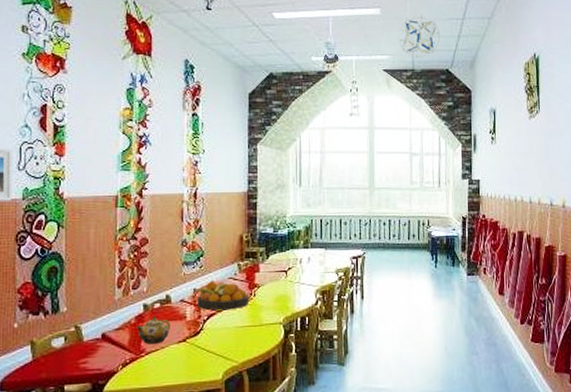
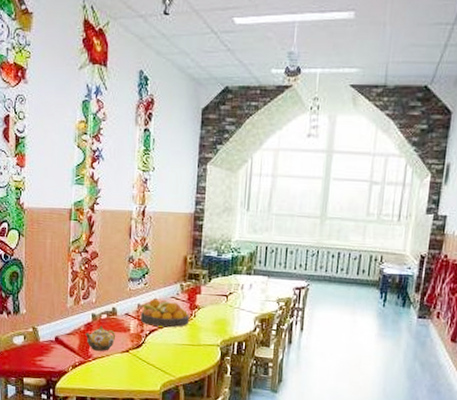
hanging mobile: present [398,15,440,58] -> none [372,19,423,72]

